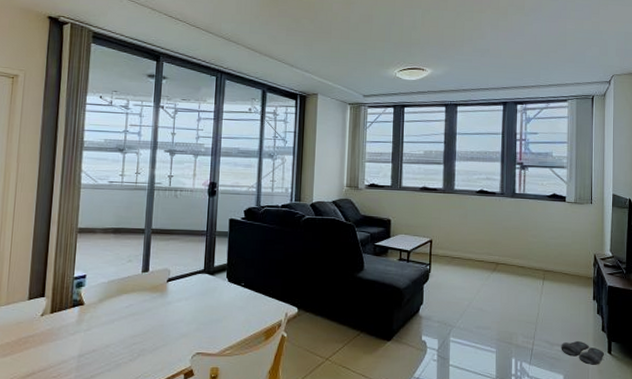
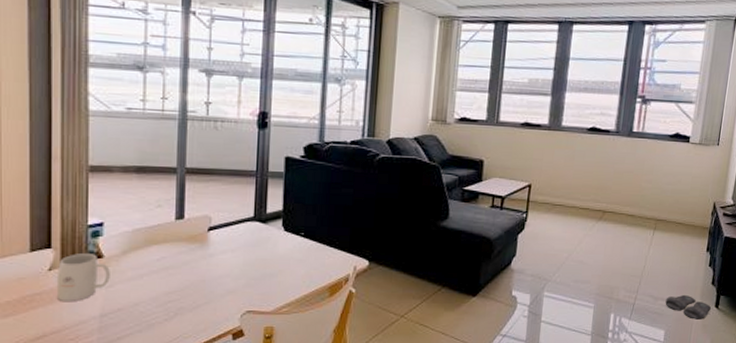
mug: none [45,300,89,344] -> present [56,252,110,302]

